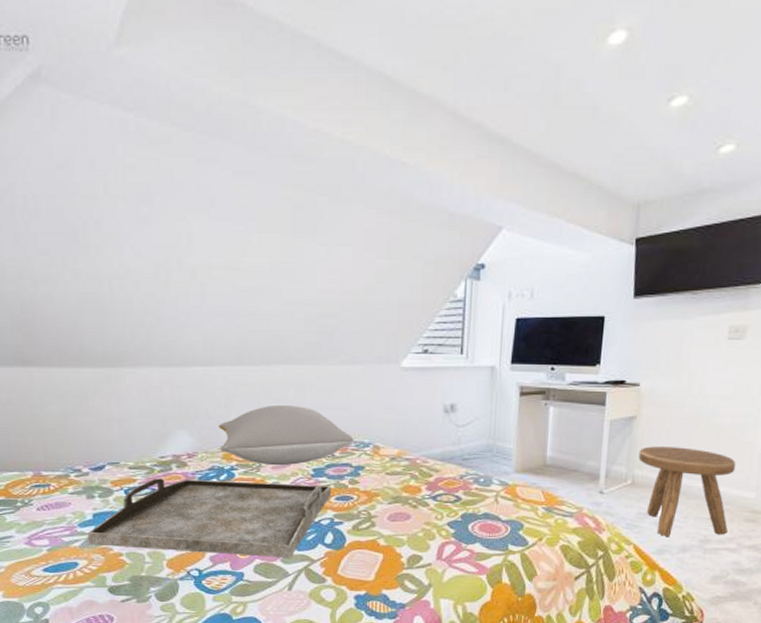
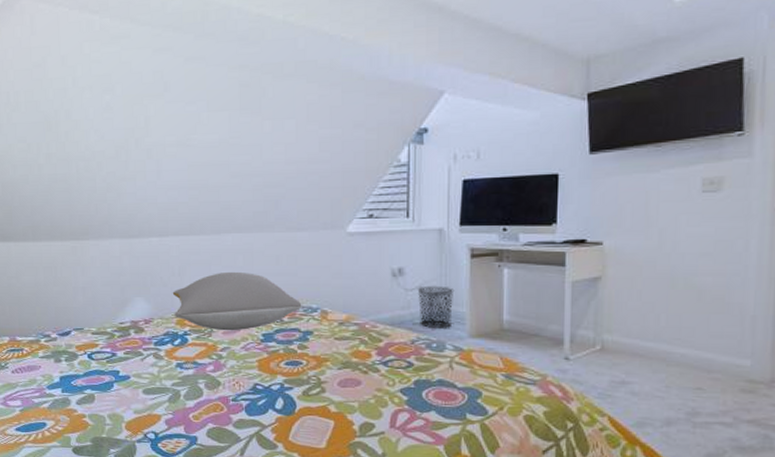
serving tray: present [87,478,332,558] -> none [54,343,281,423]
waste bin: none [468,422,503,464] -> present [417,285,455,328]
stool: present [638,446,736,536] -> none [607,309,724,408]

